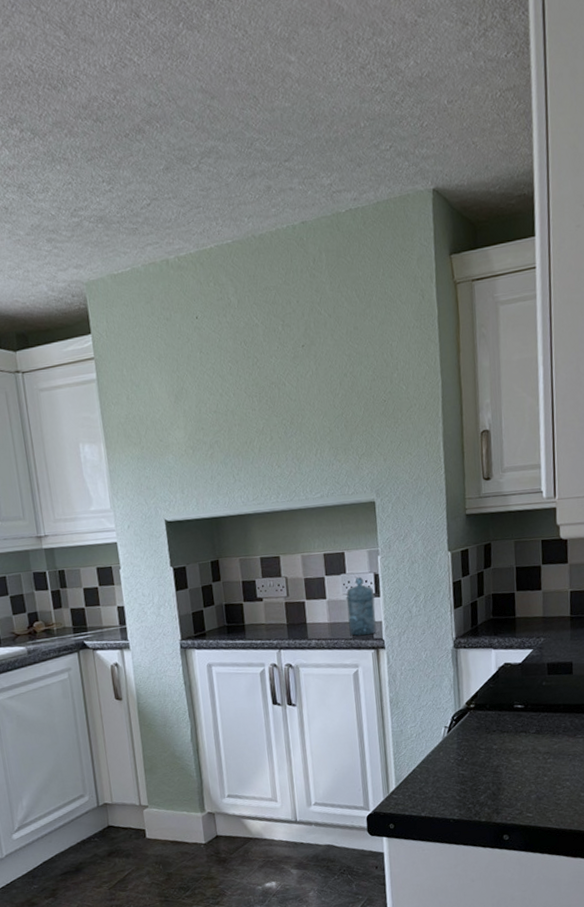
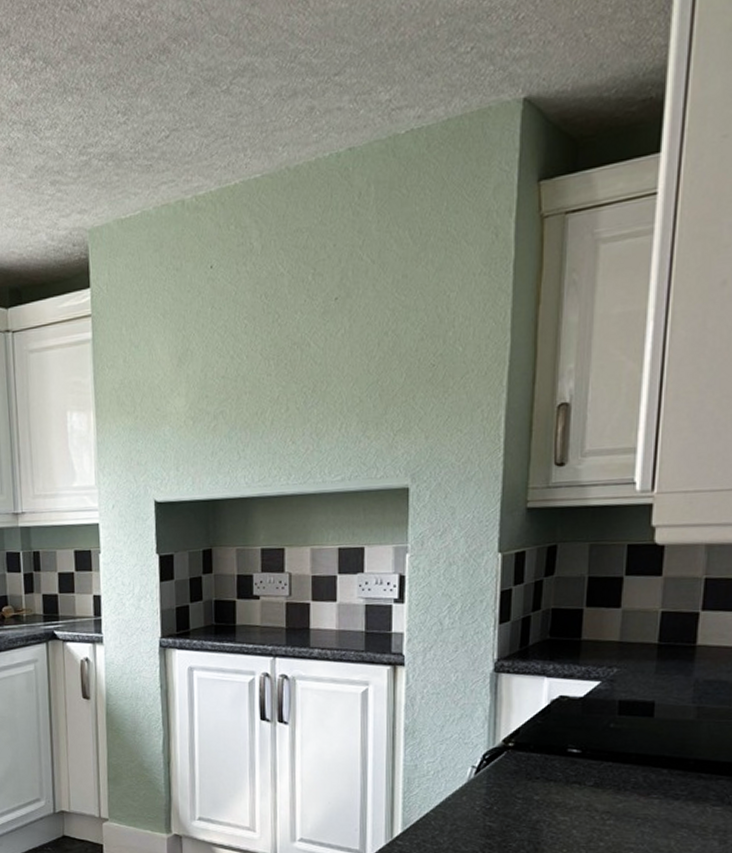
canister: present [346,577,377,636] -> none [361,578,398,649]

